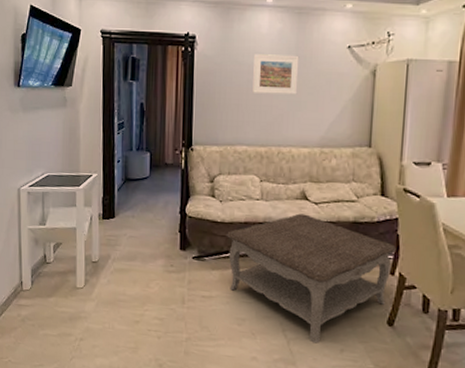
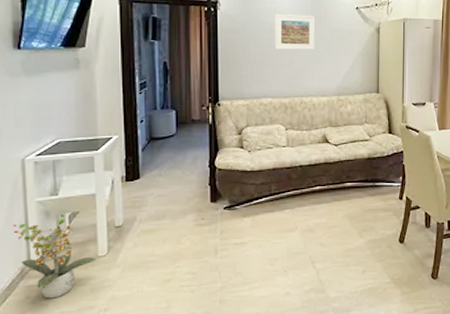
potted plant: none [9,240,75,320] -> present [13,211,97,299]
coffee table: present [227,213,396,344] -> none [257,155,403,270]

